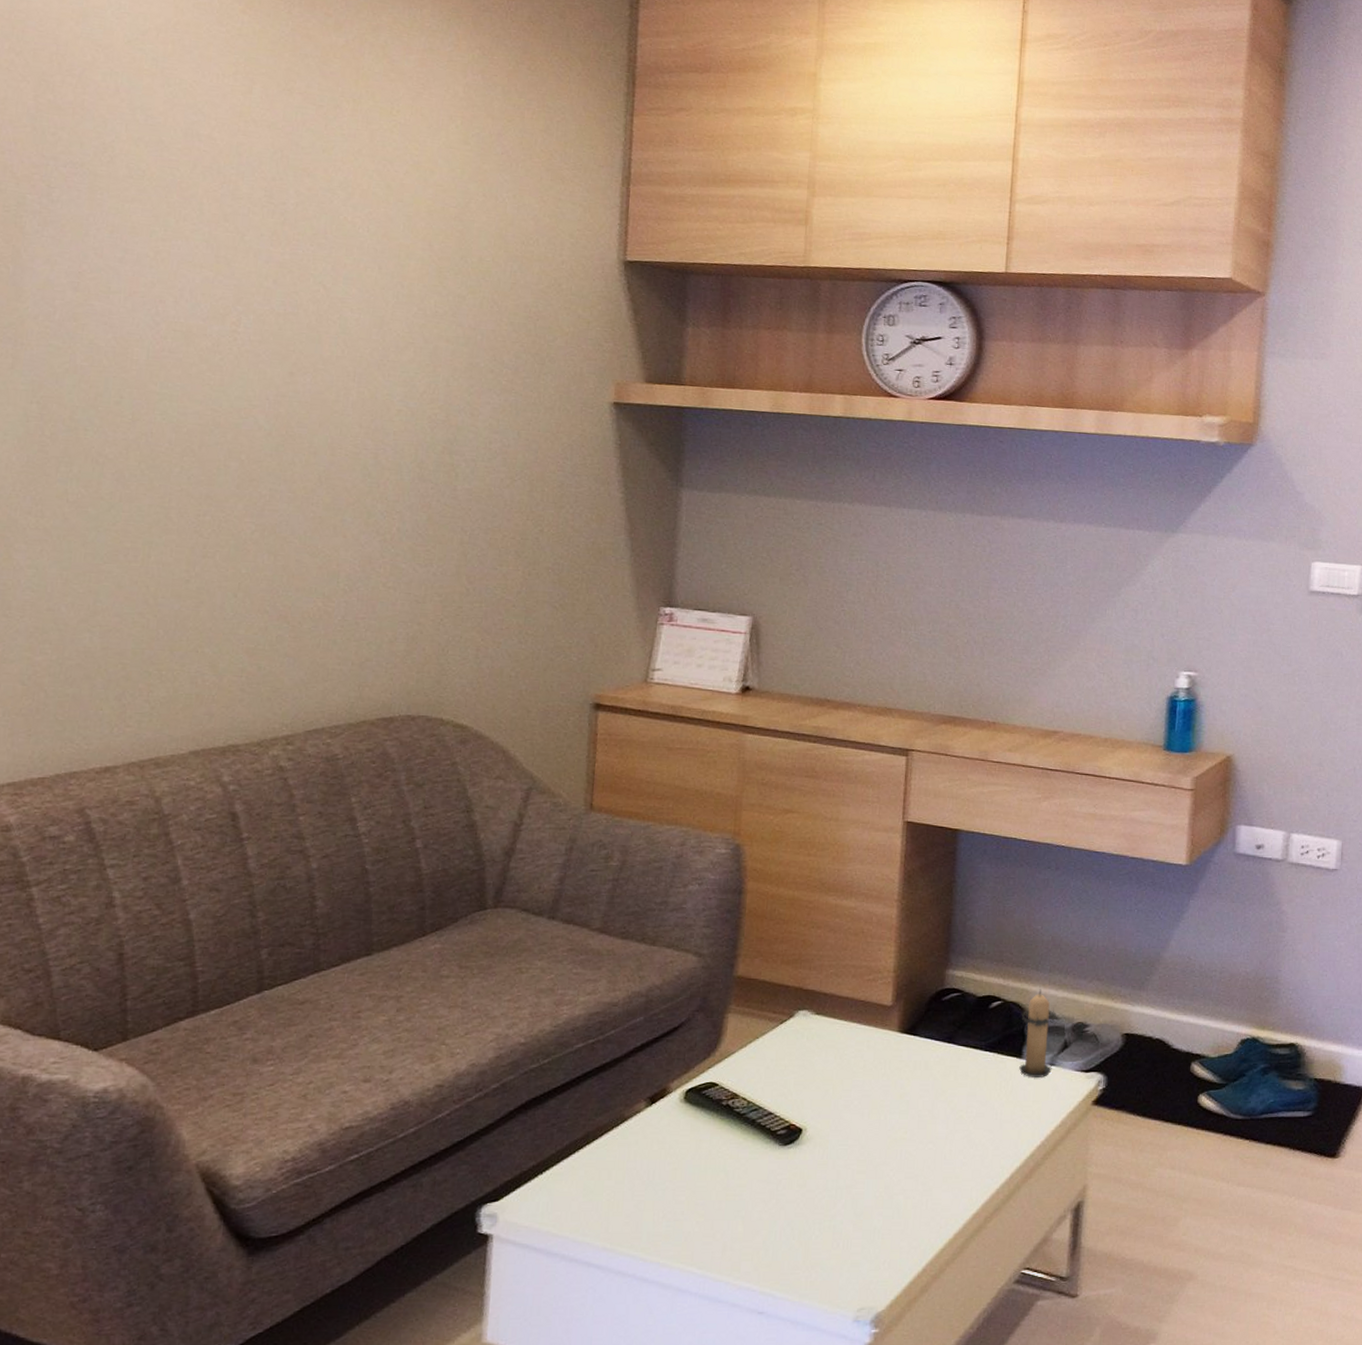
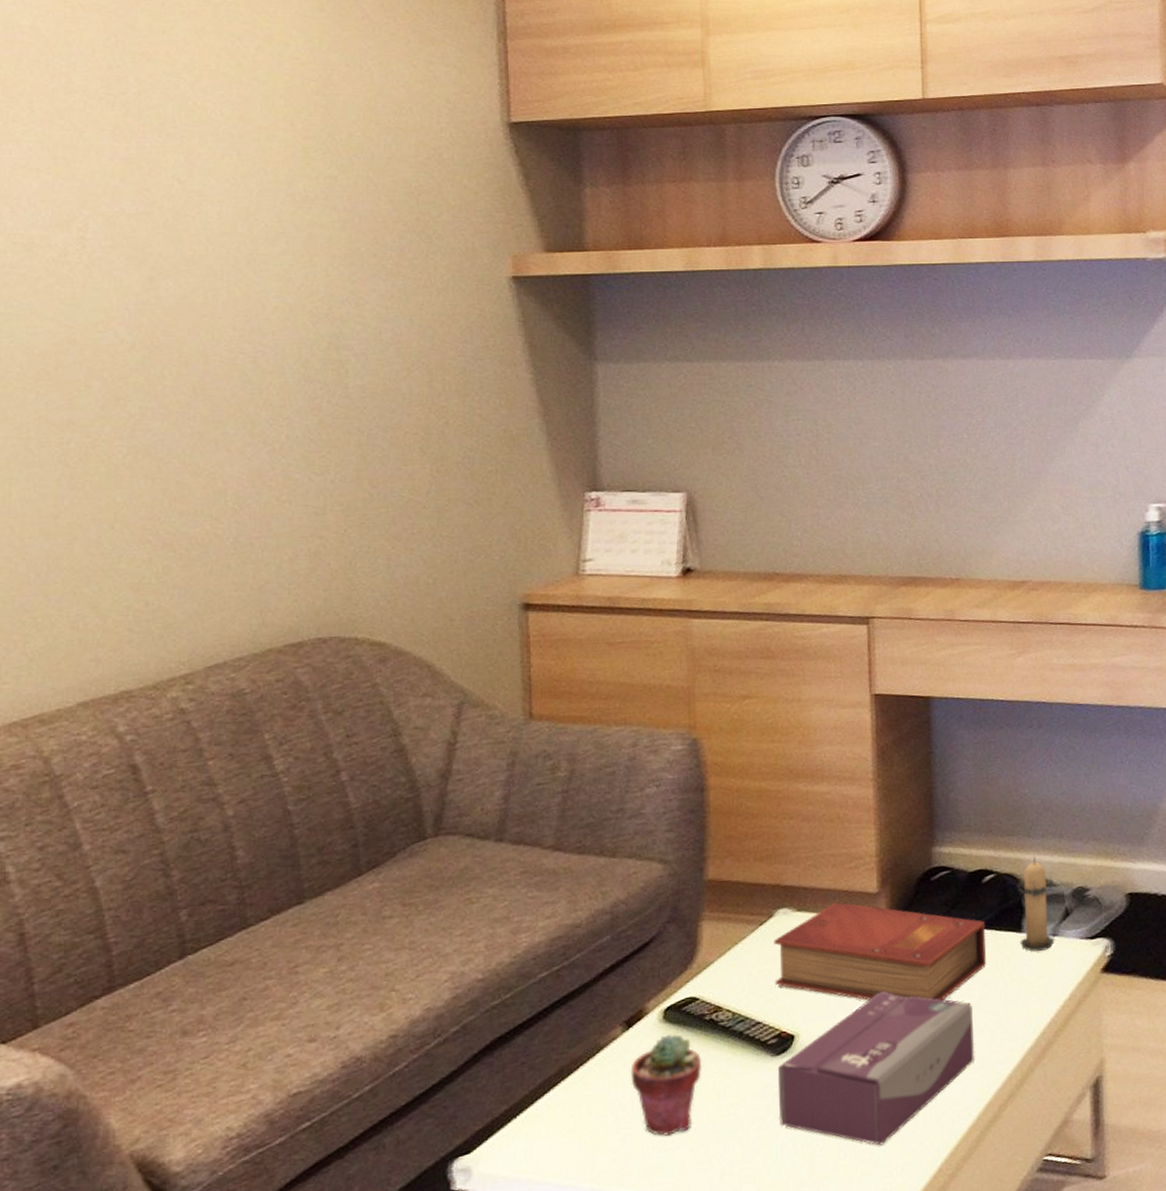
potted succulent: none [649,1114,716,1208] -> present [630,1034,702,1137]
tissue box: none [780,1098,969,1241] -> present [778,991,975,1146]
book: none [789,1010,989,1114] -> present [773,902,987,1001]

